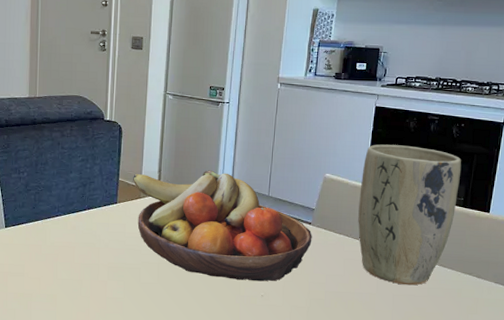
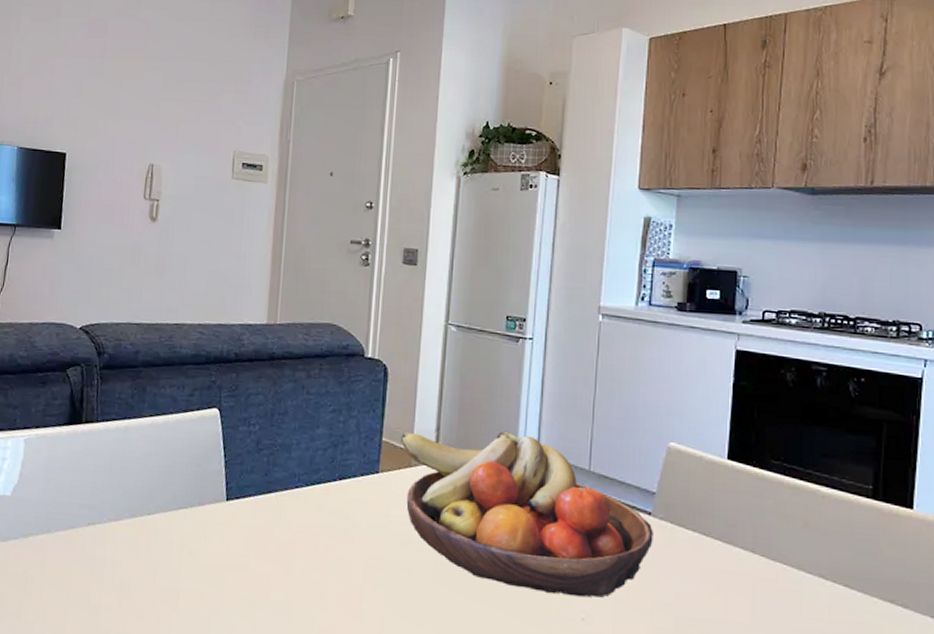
plant pot: present [358,144,462,286] -> none [719,403,866,615]

